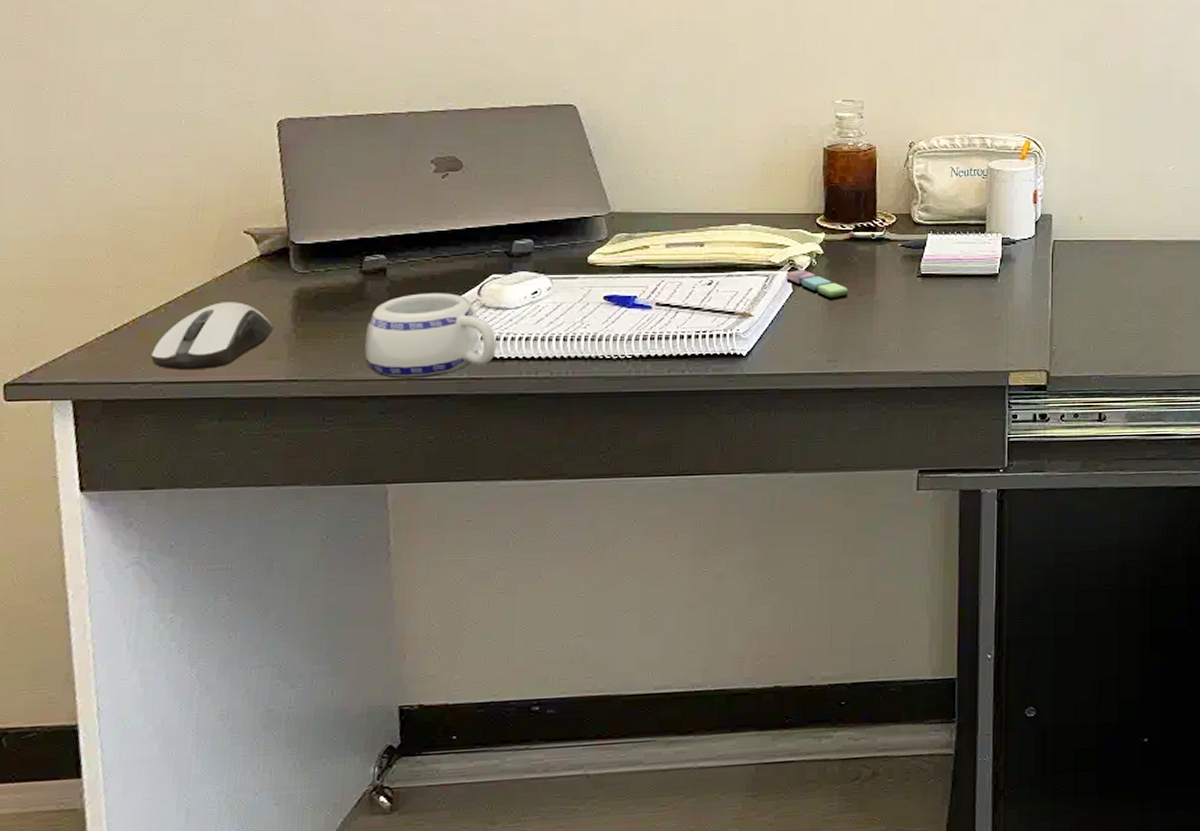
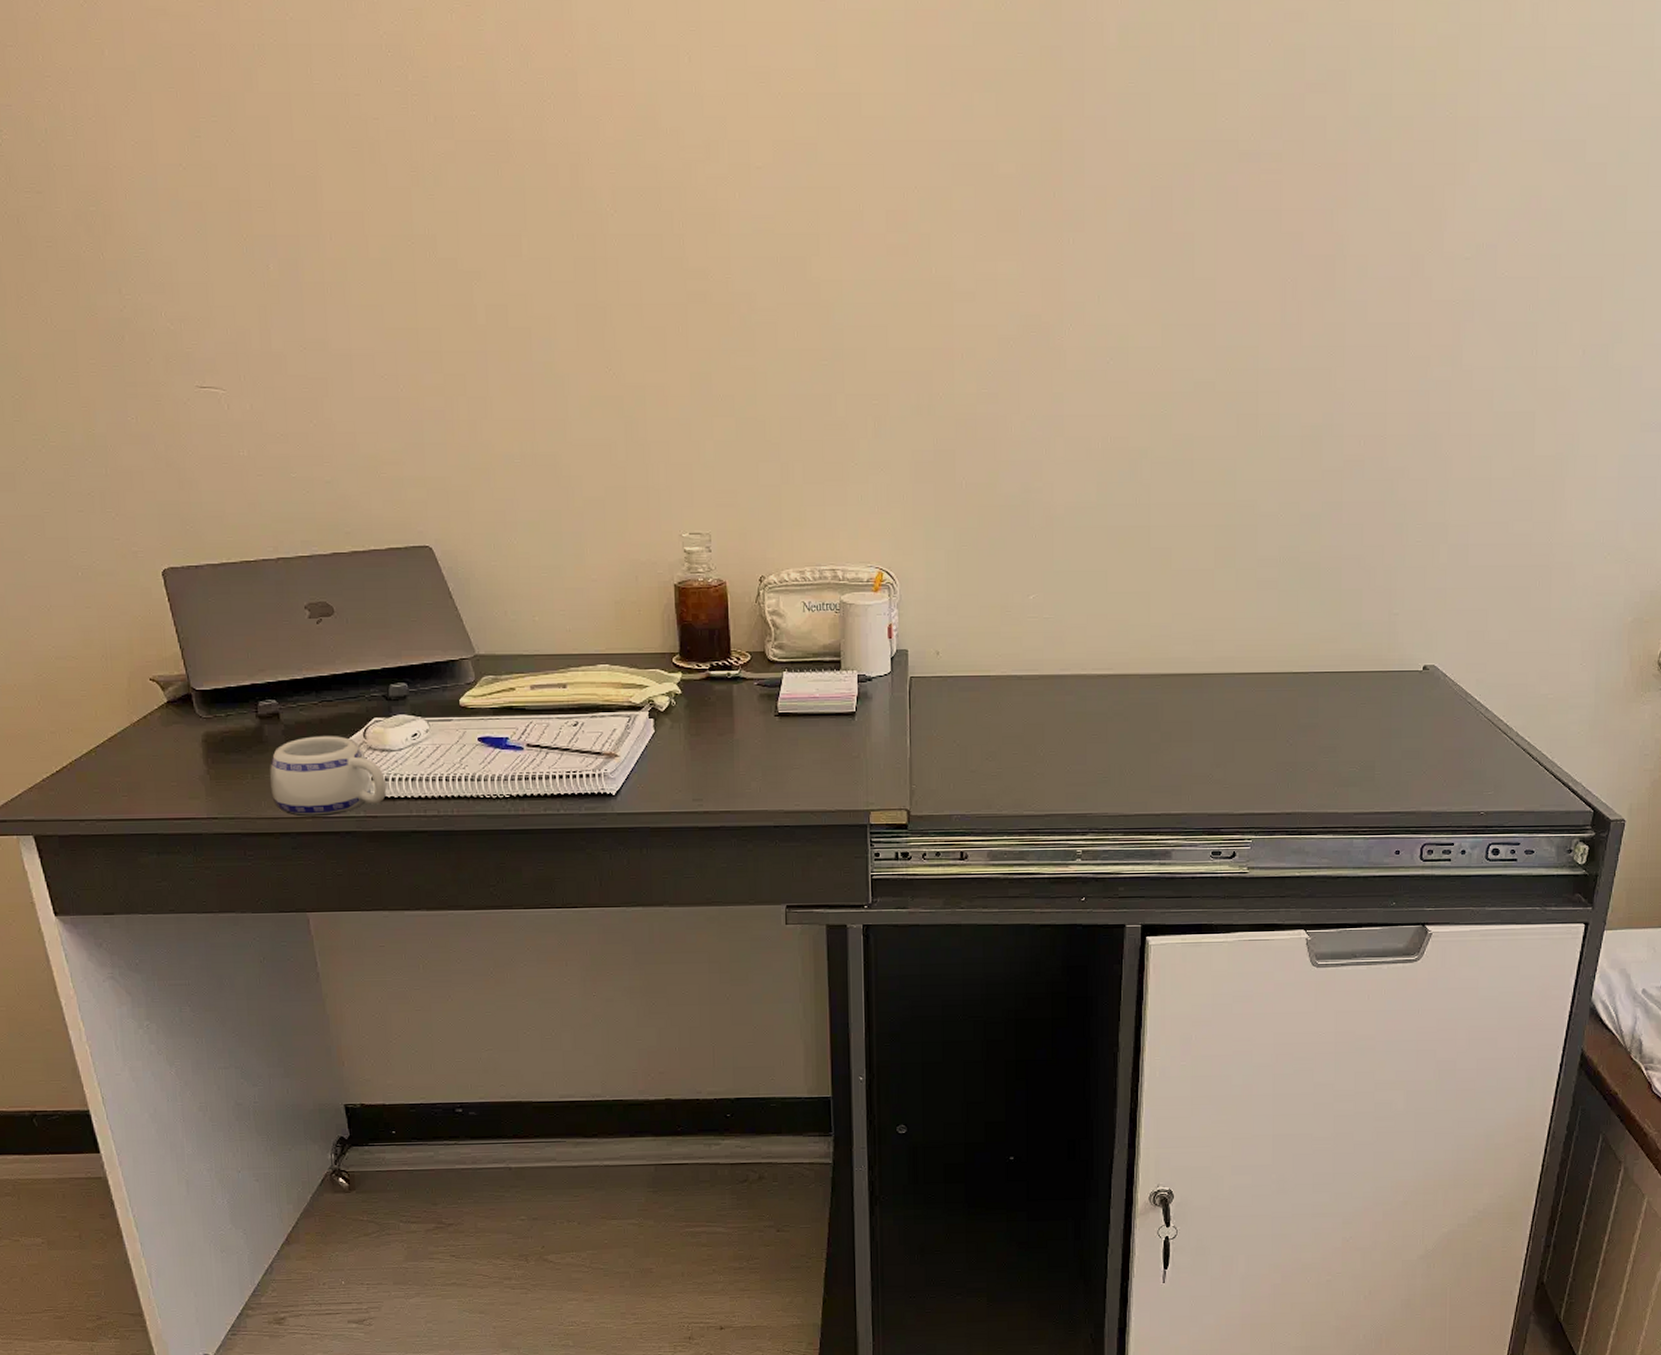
computer mouse: present [151,302,274,370] -> none [91,746,190,808]
sticky notes: present [786,270,848,301] -> none [647,710,708,741]

